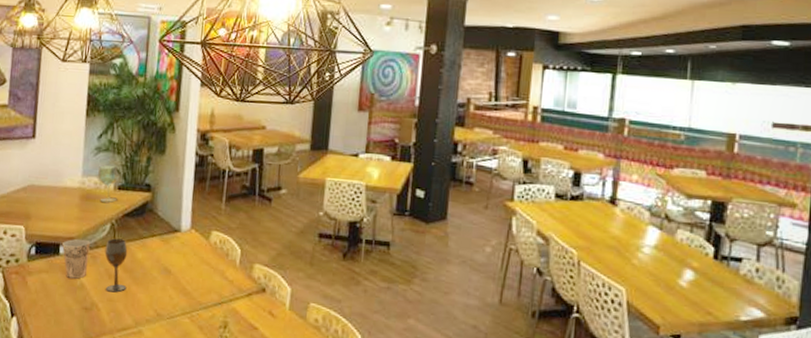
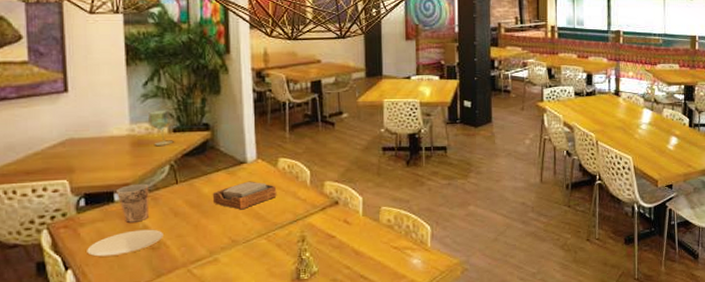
plate: none [31,286,97,311] -> present [87,229,163,257]
wine glass: present [104,238,128,293] -> none [166,177,196,229]
napkin holder: none [144,251,206,282] -> present [212,181,277,210]

